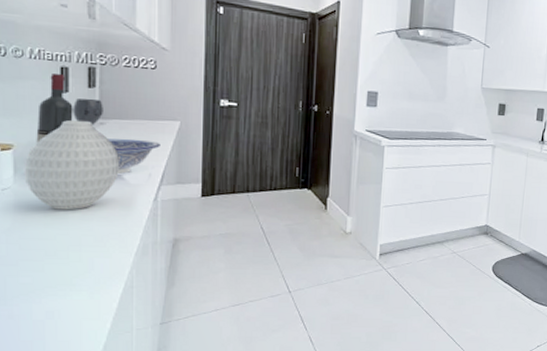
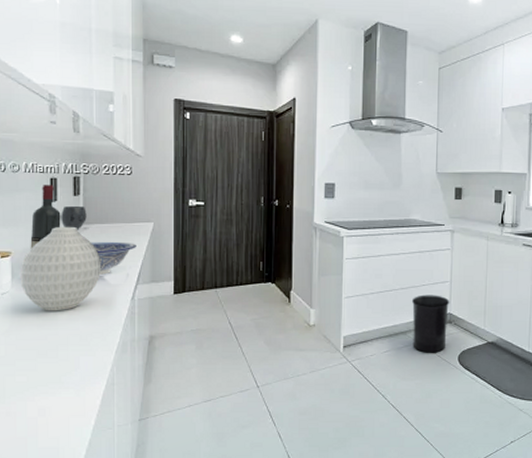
waste bin: none [449,206,488,263] -> present [411,294,450,353]

